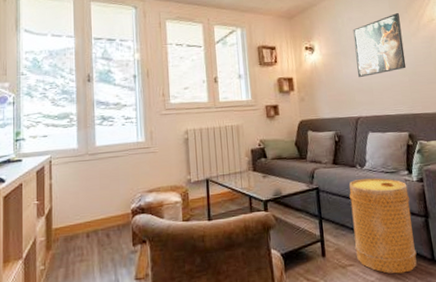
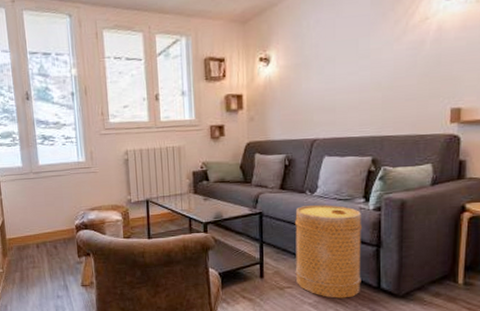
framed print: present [353,13,406,77] -> none [320,11,382,93]

